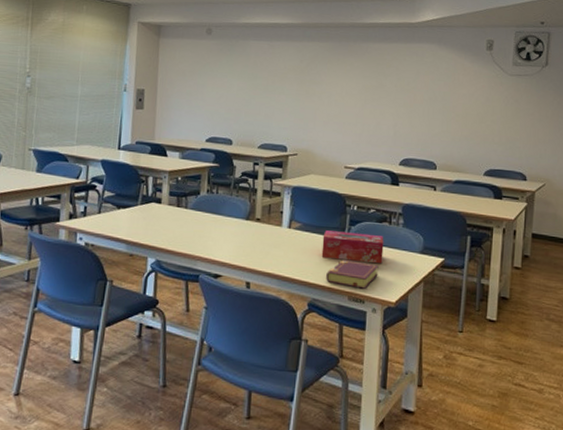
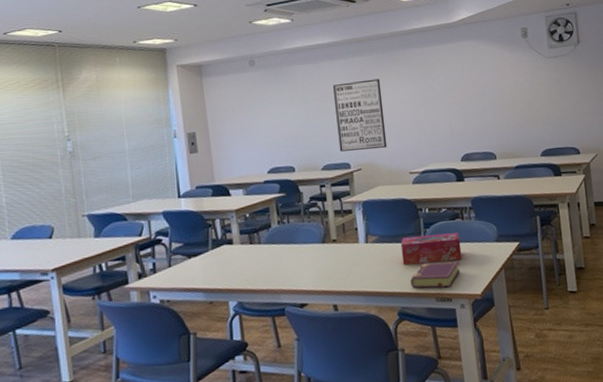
wall art: none [279,66,332,138] -> present [333,79,388,152]

